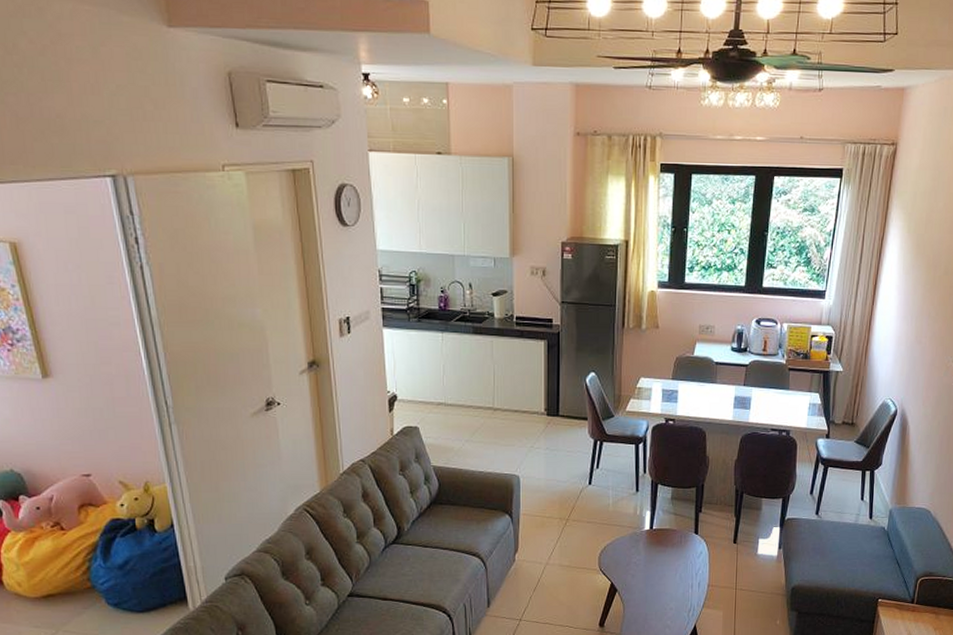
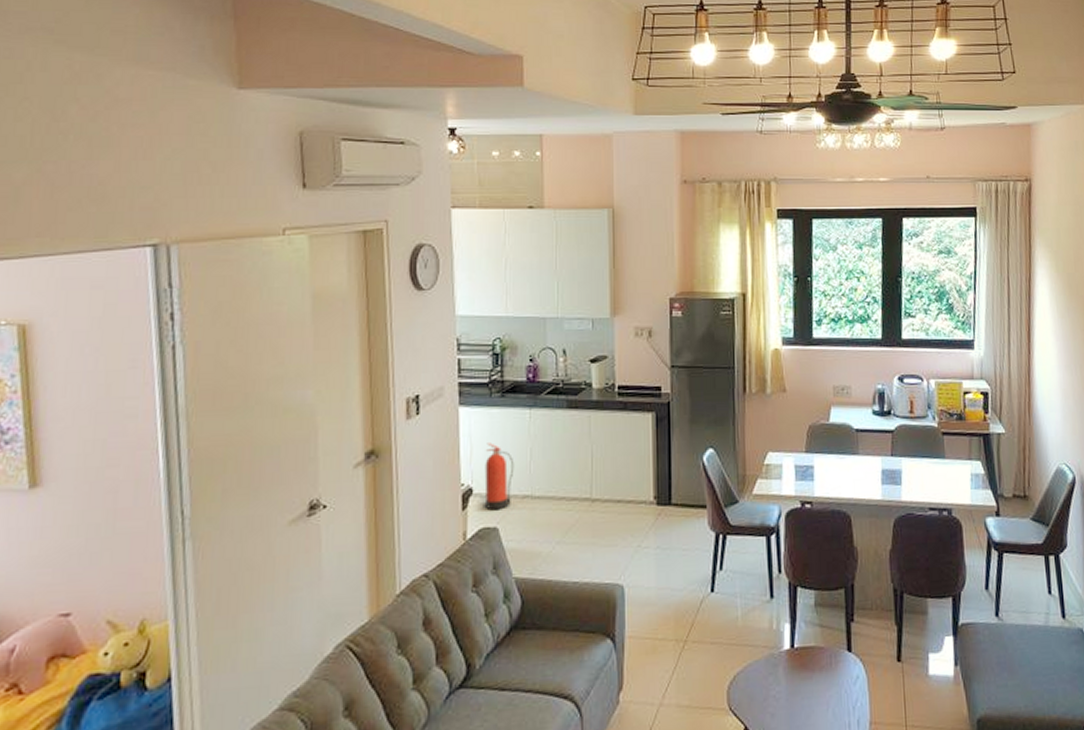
fire extinguisher: none [406,359,431,413] -> present [484,443,515,511]

